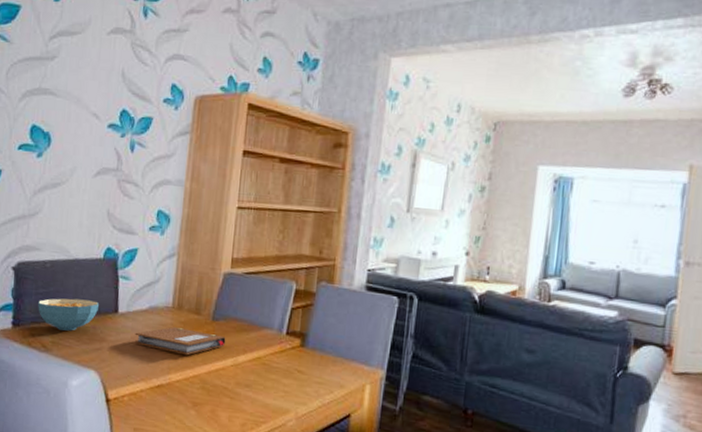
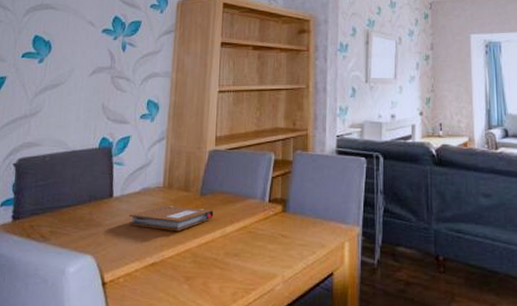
cereal bowl: present [38,298,100,331] -> none [37,188,96,219]

